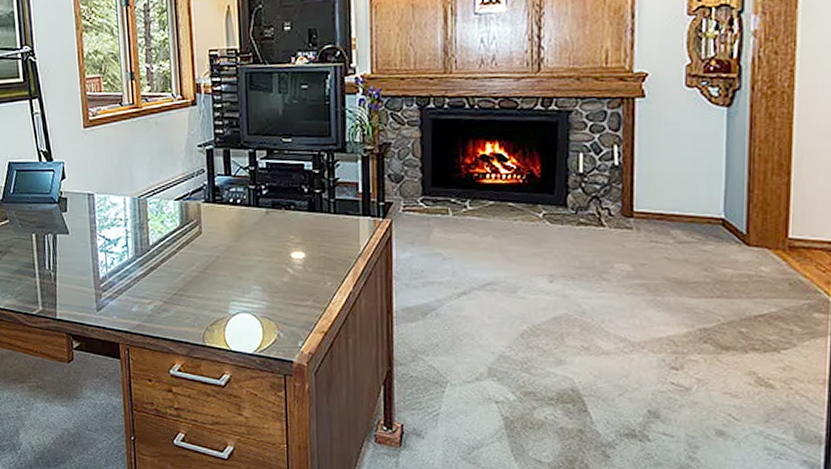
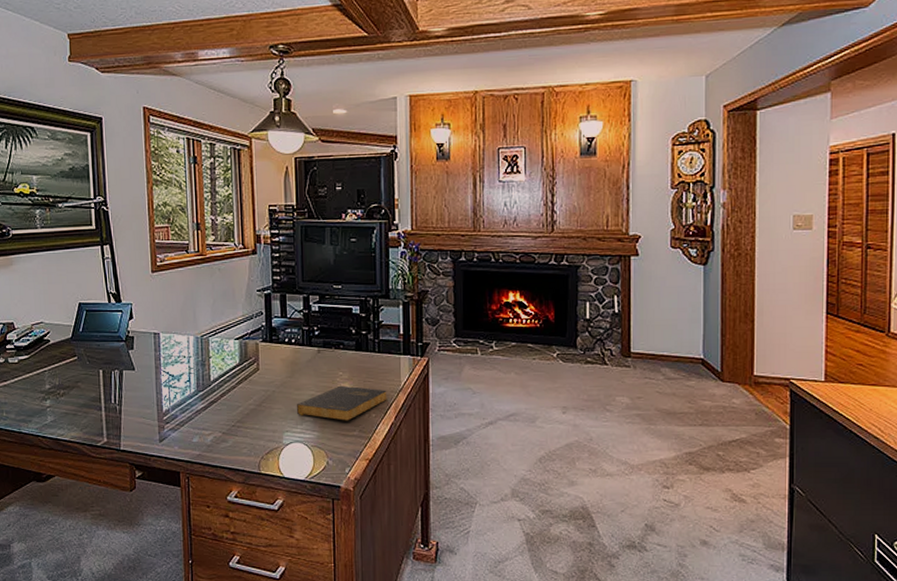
book: none [244,250,344,290] -> present [297,385,387,421]

